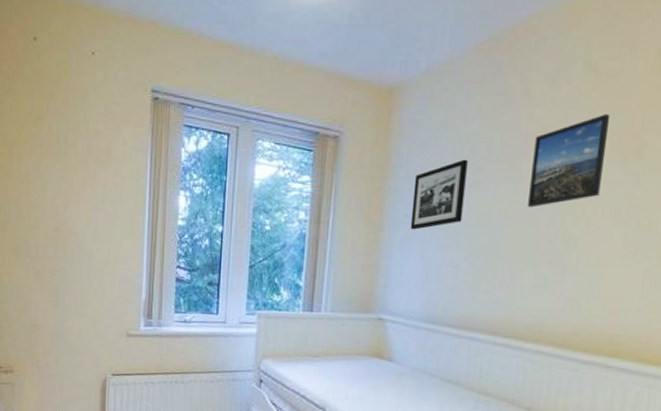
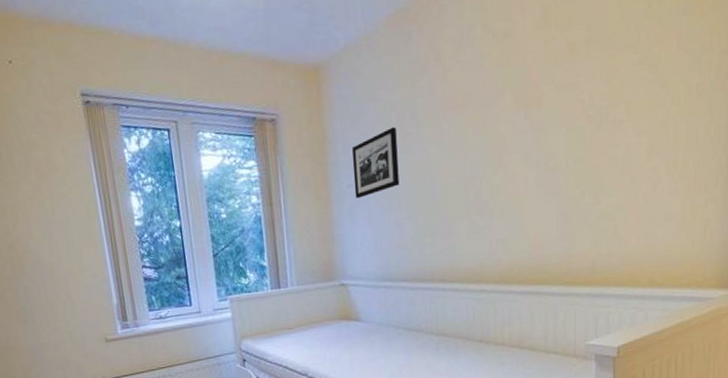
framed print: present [528,114,611,208] -> none [451,71,512,164]

